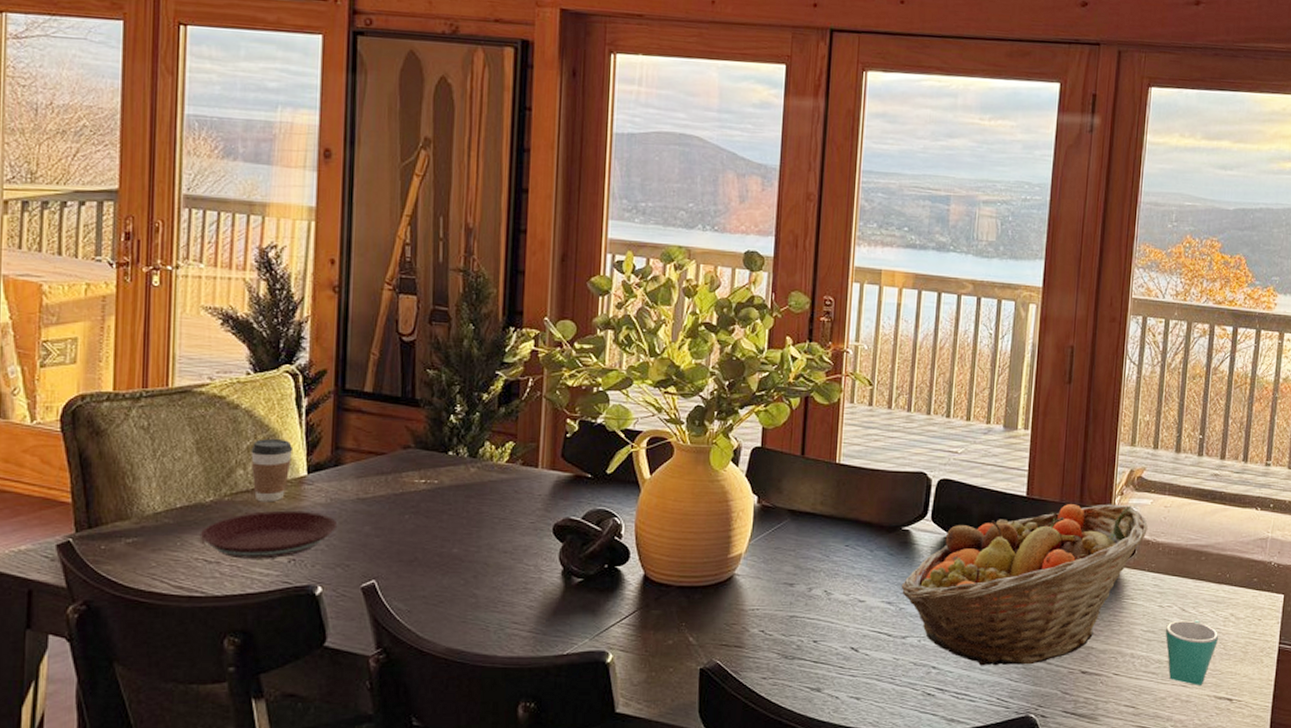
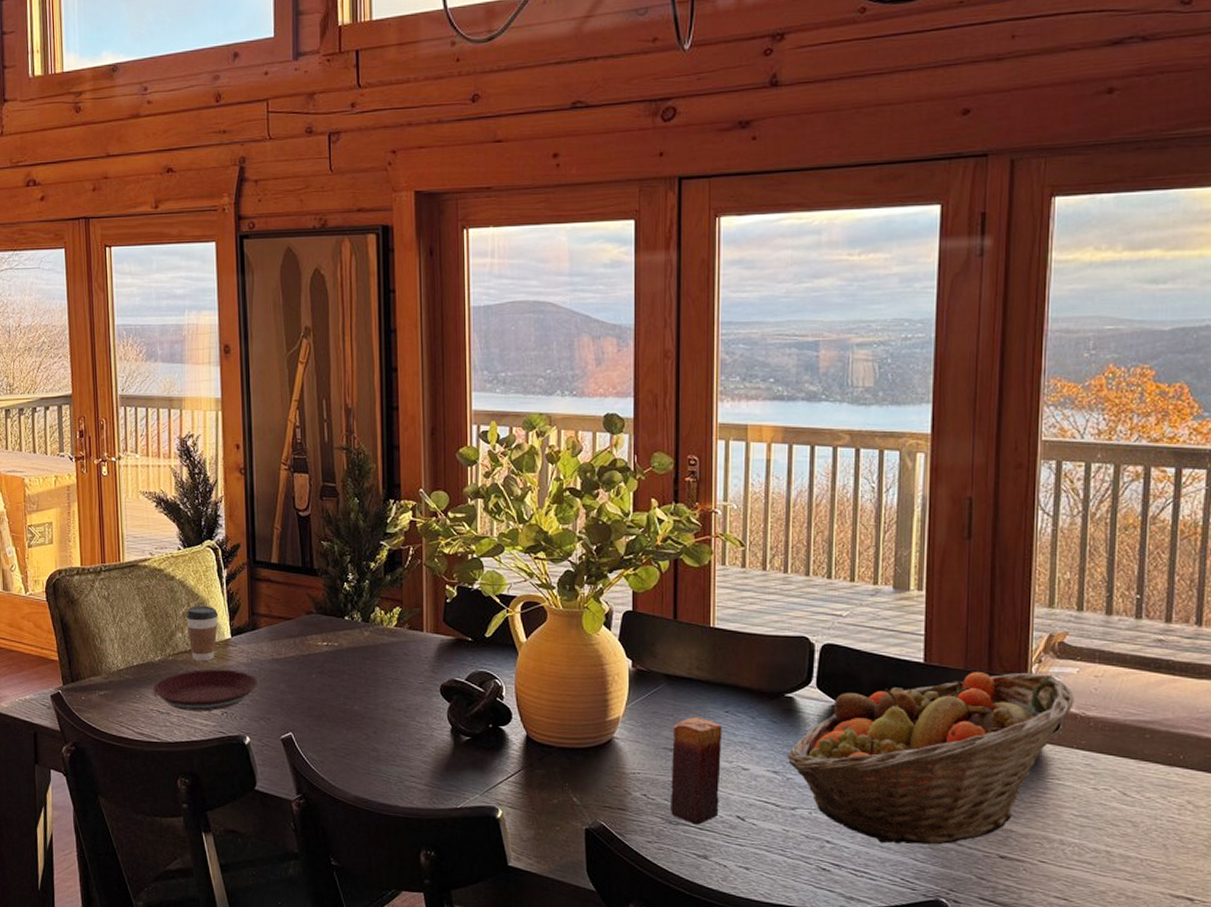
candle: none [787,552,842,658] -> present [671,717,722,825]
mug: present [1165,620,1219,685] -> none [1102,805,1173,881]

